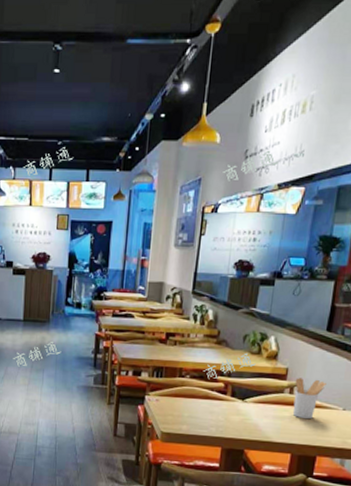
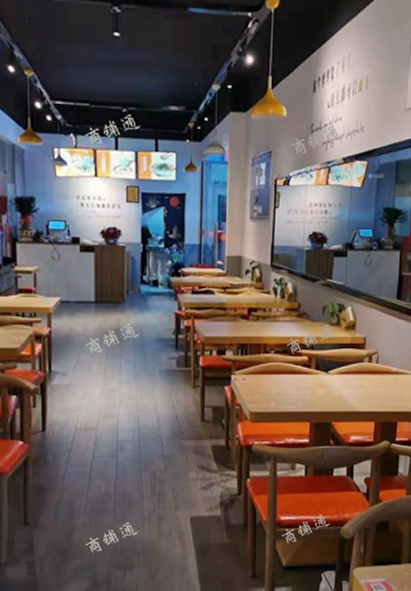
utensil holder: present [292,378,327,420] -> none [373,346,401,386]

